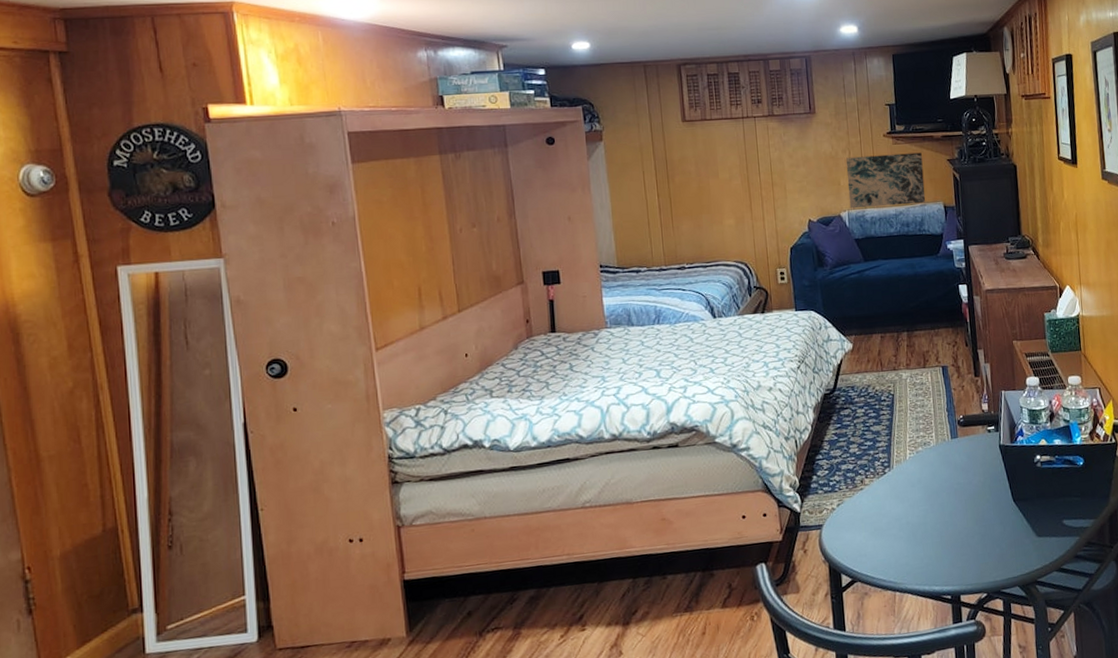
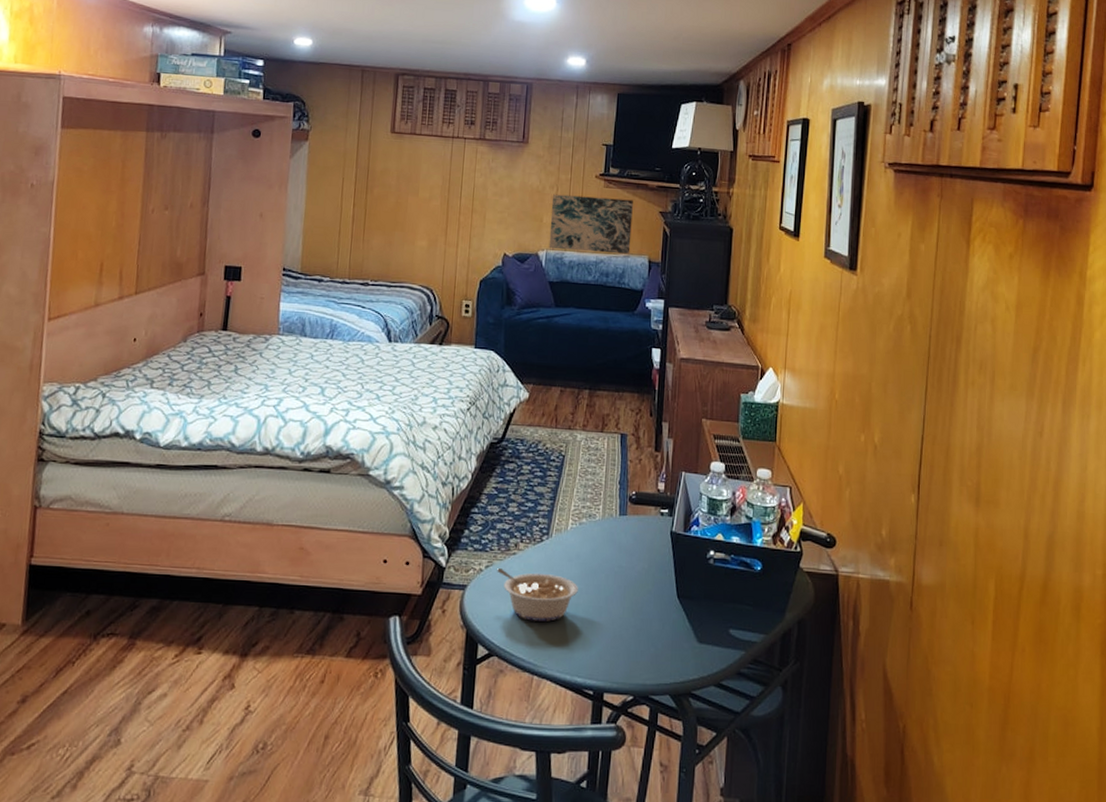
legume: none [848,501,924,546] -> present [497,568,578,622]

